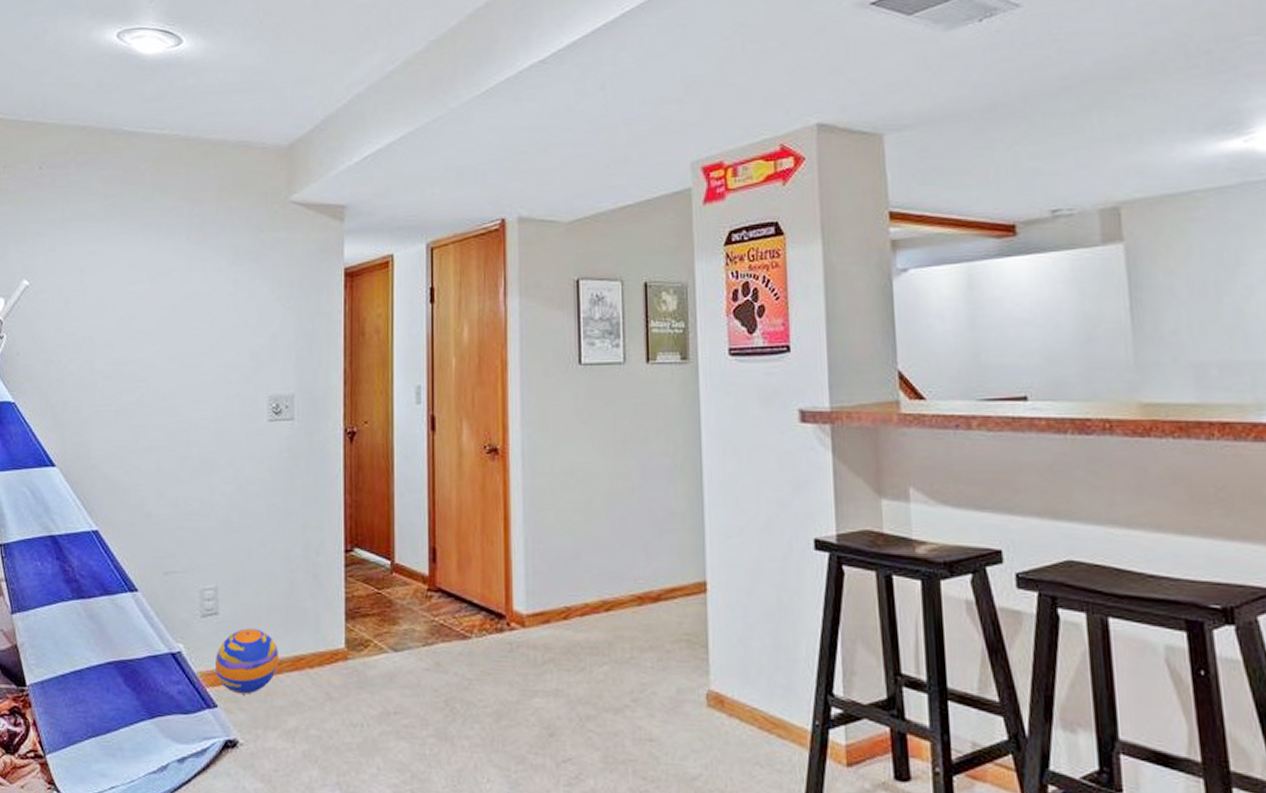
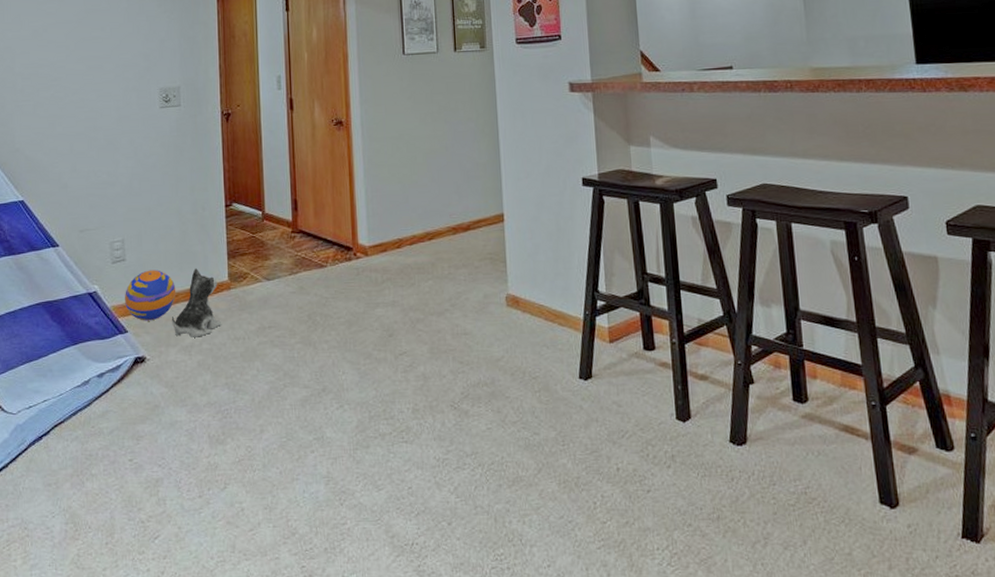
plush toy: none [272,630,334,720] -> present [171,268,221,337]

